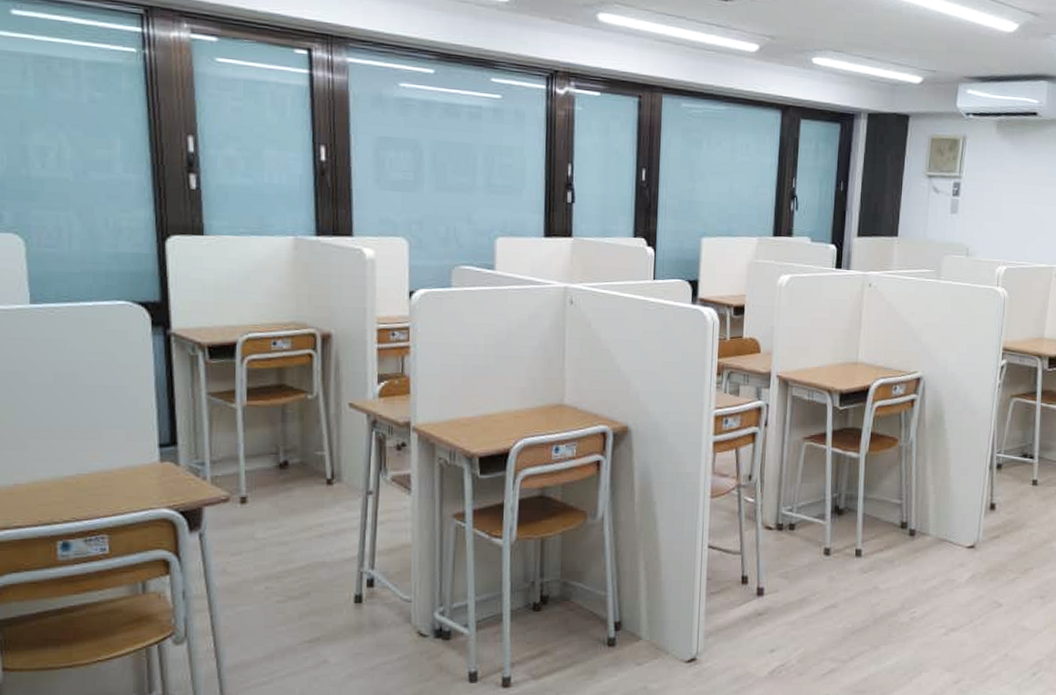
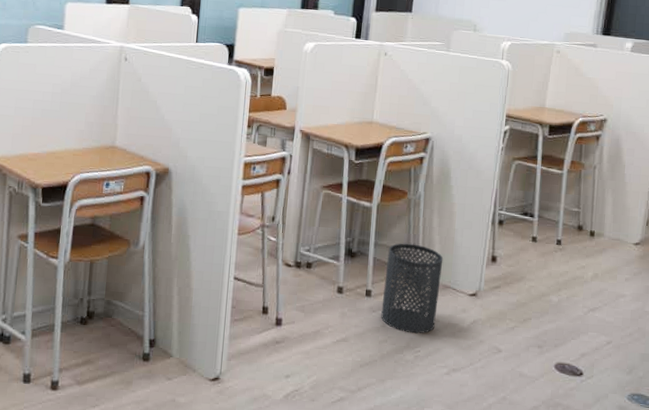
trash can: none [872,495,939,594] -> present [381,243,444,334]

